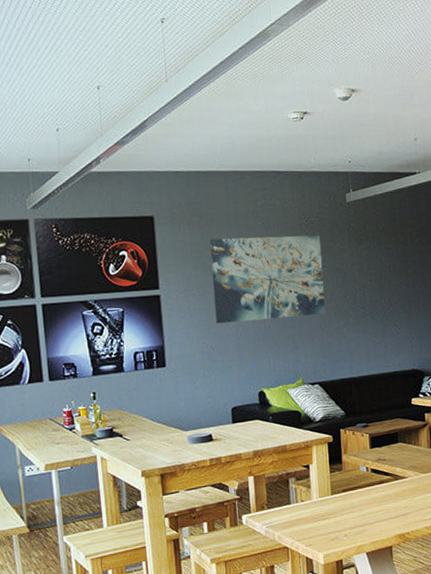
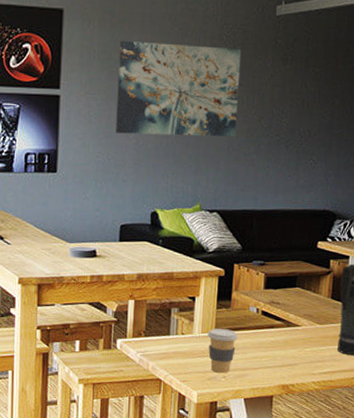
coffee cup: none [325,490,353,533] -> present [207,329,238,374]

